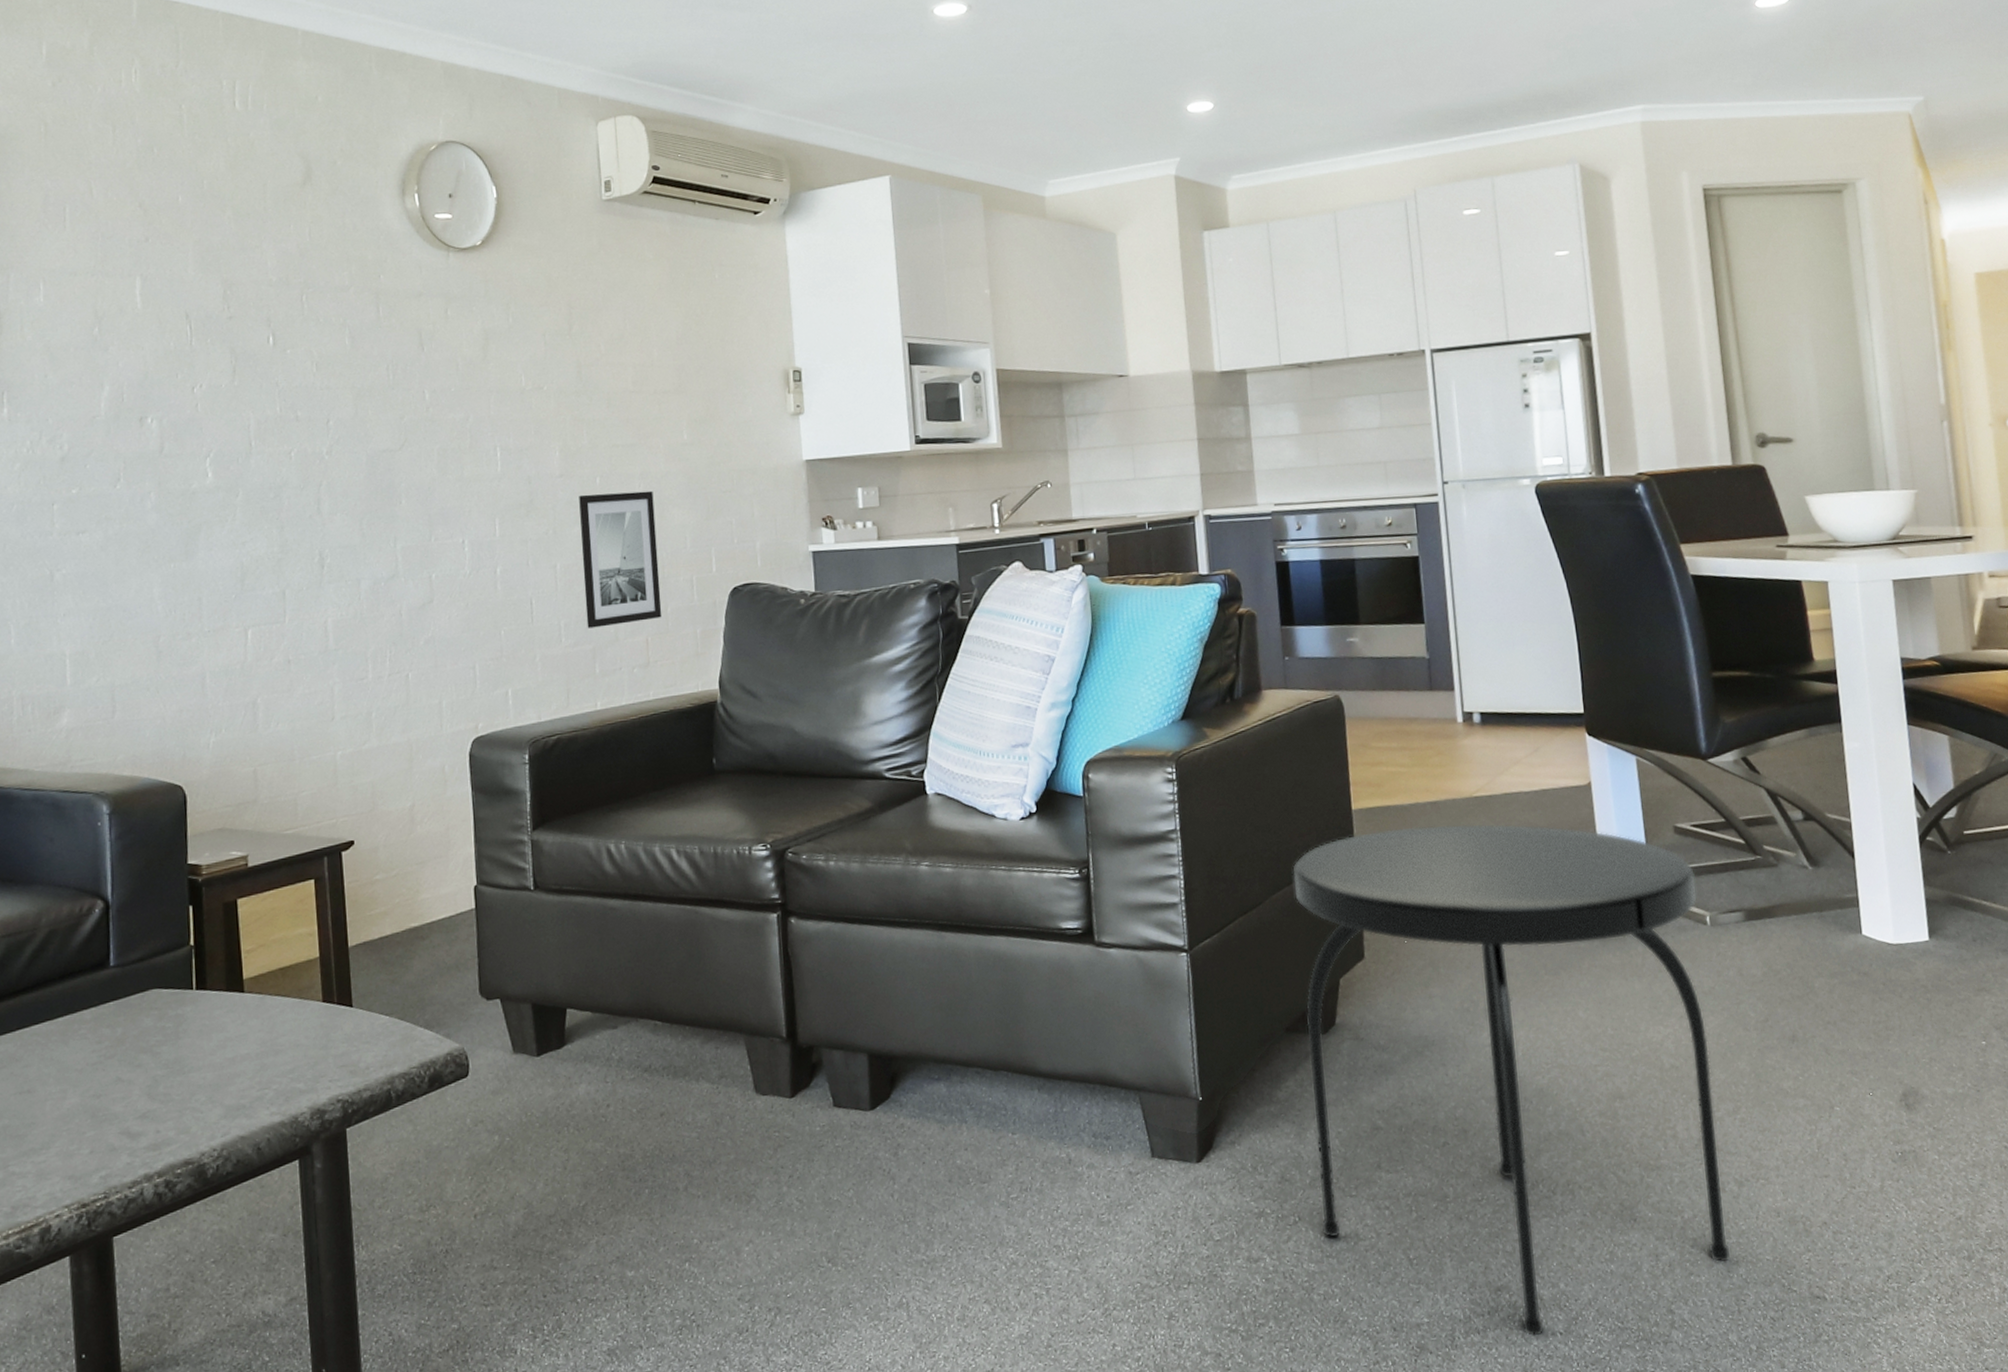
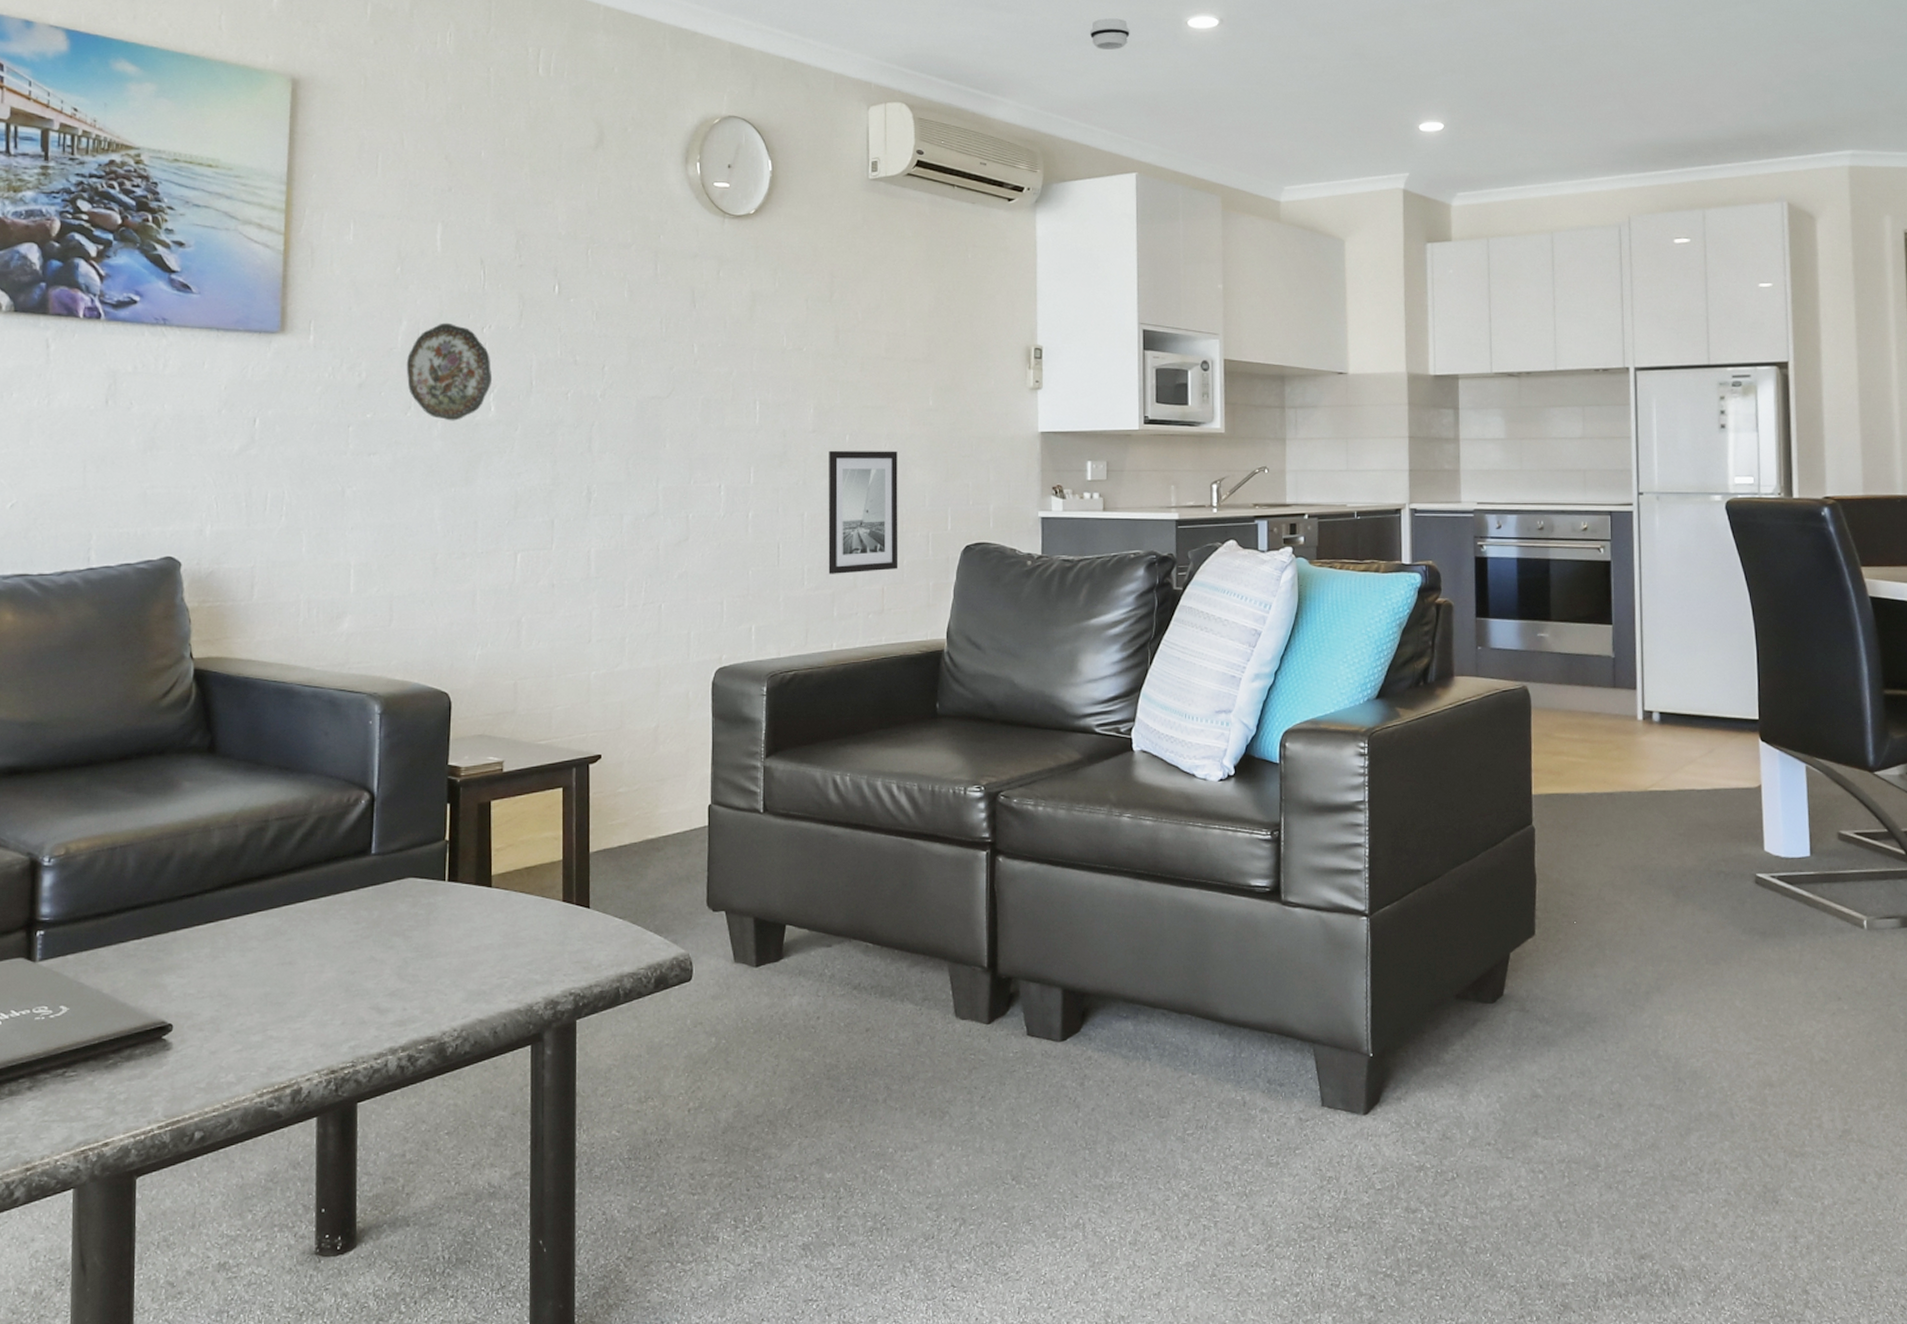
decorative plate: none [111,384,208,491] -> present [406,322,493,421]
smoke detector: none [830,11,873,45] -> present [1090,18,1130,50]
side table: present [1292,824,1731,1337] -> none [1472,815,1867,1305]

